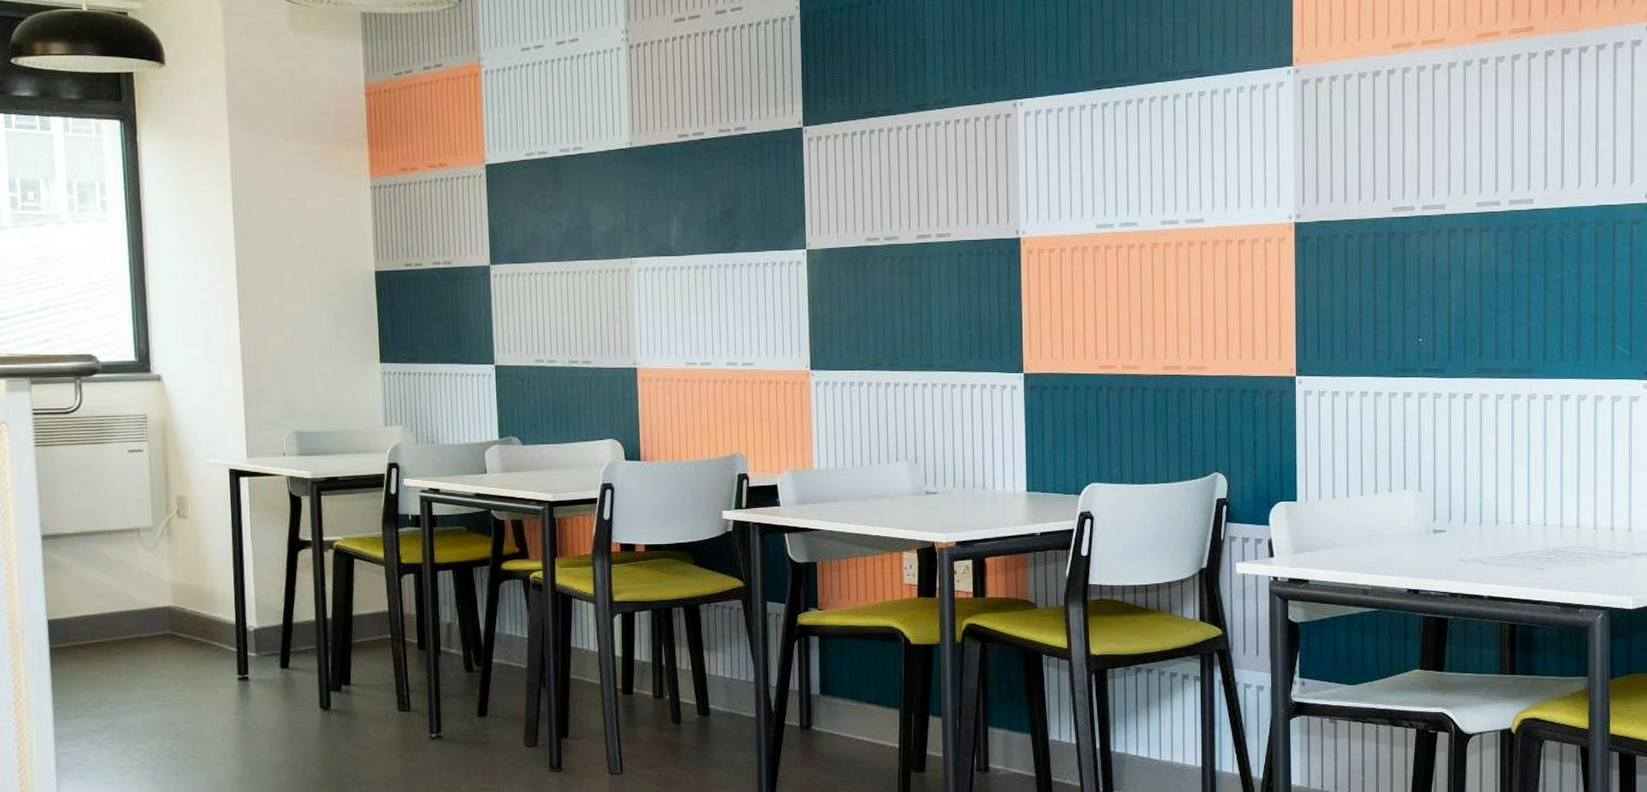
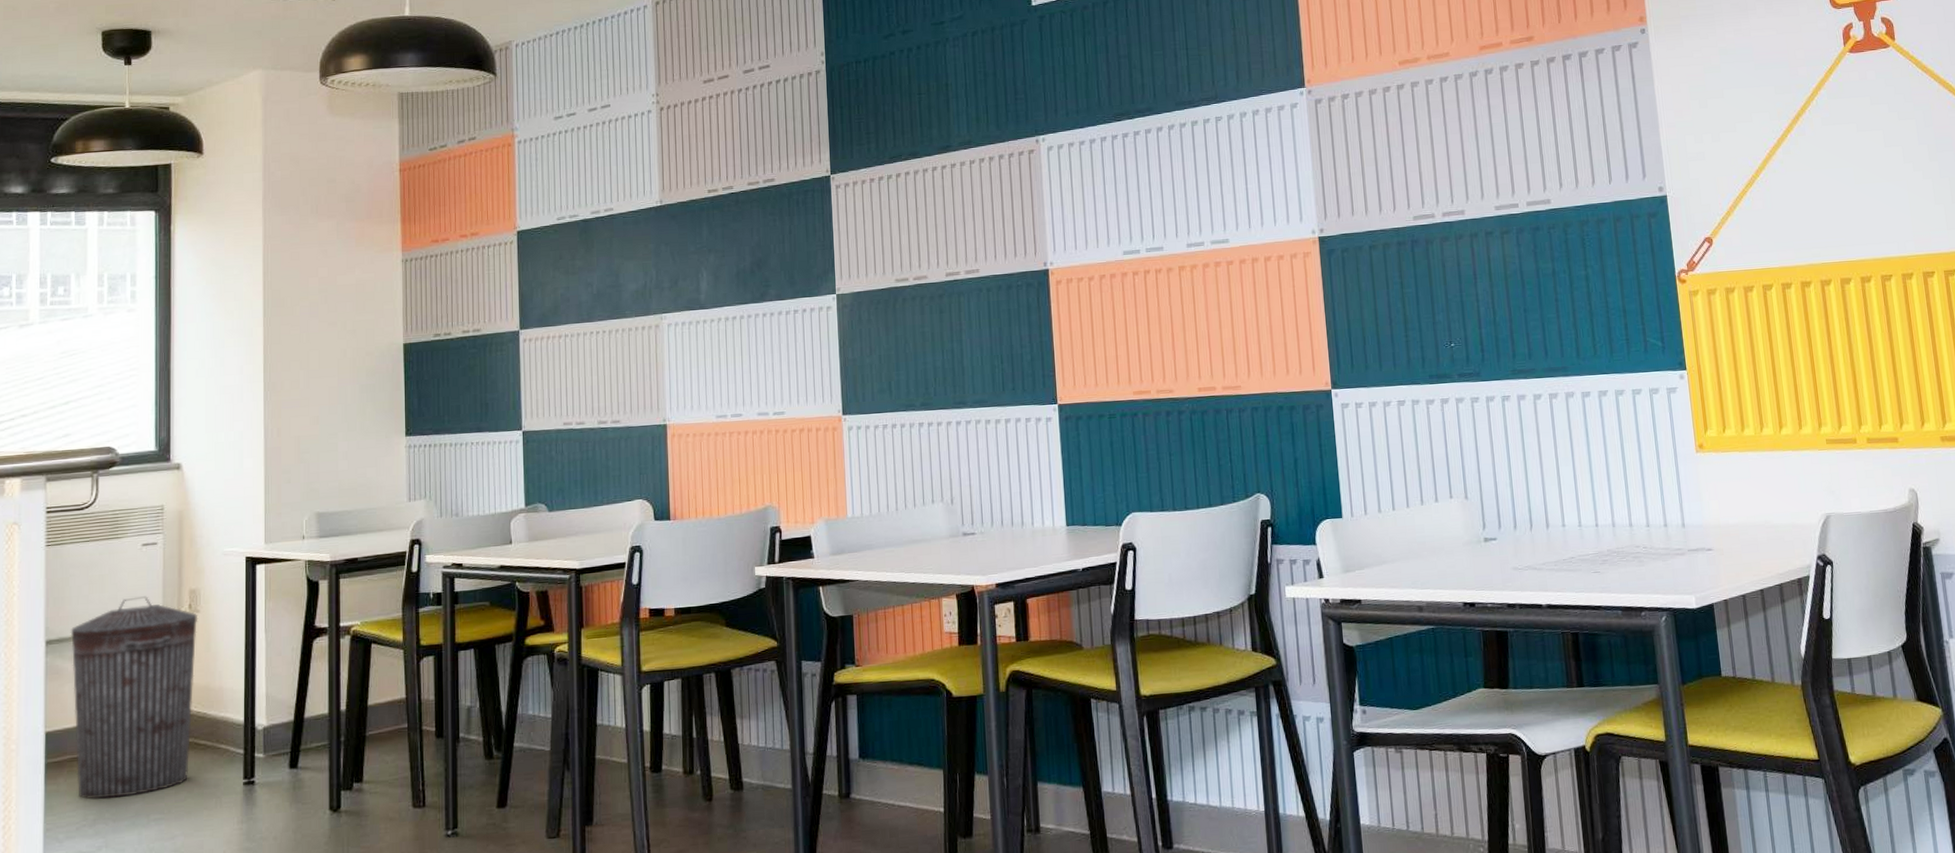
trash can: none [64,500,187,684] -> present [70,596,198,799]

